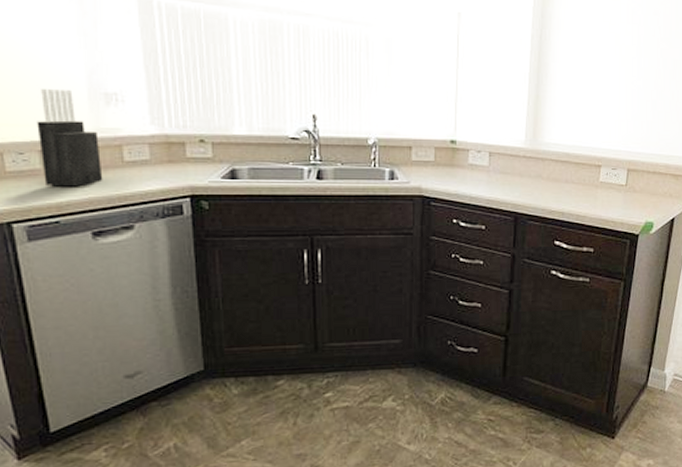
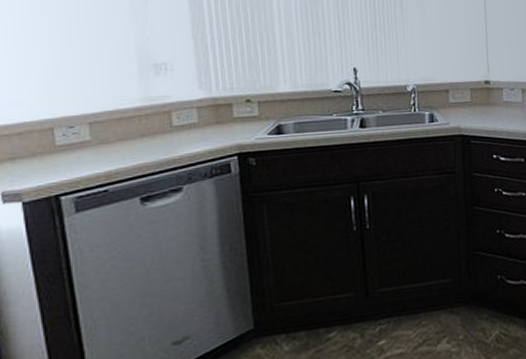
knife block: present [37,89,103,187] -> none [88,64,152,156]

